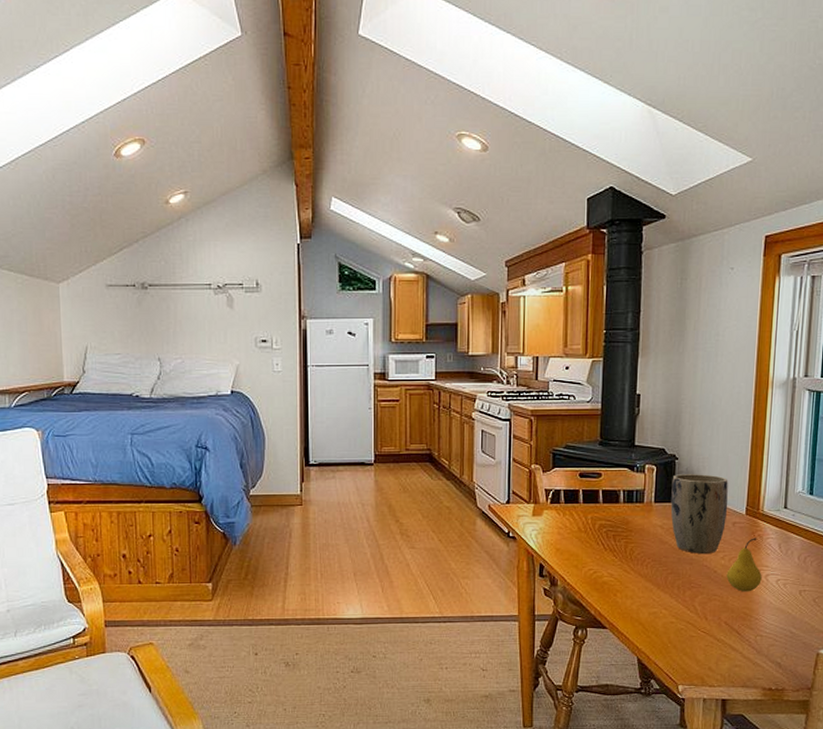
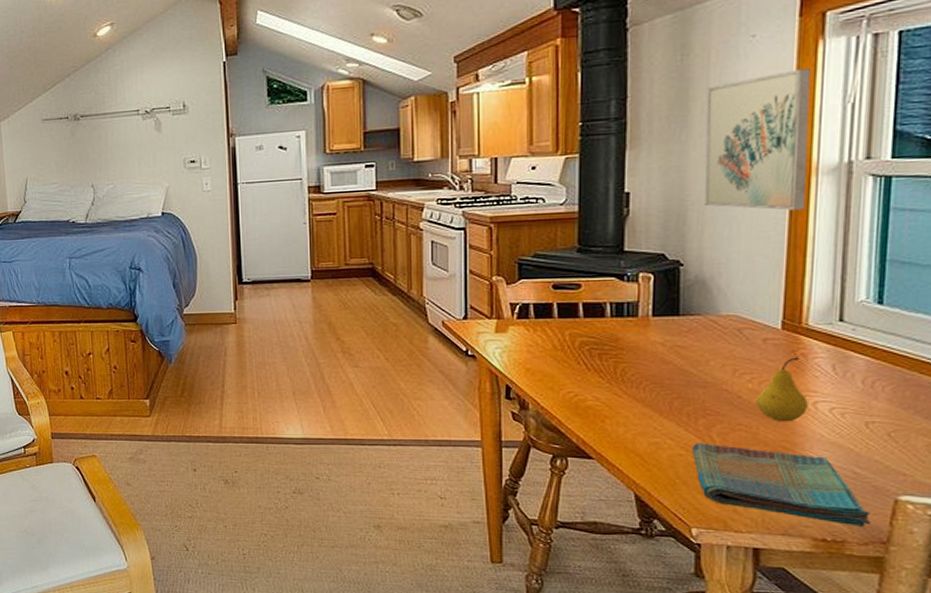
plant pot: present [670,474,728,555] -> none [674,282,755,377]
dish towel: none [681,611,801,678] -> present [692,443,871,528]
wall art: none [694,300,770,416] -> present [704,68,811,211]

